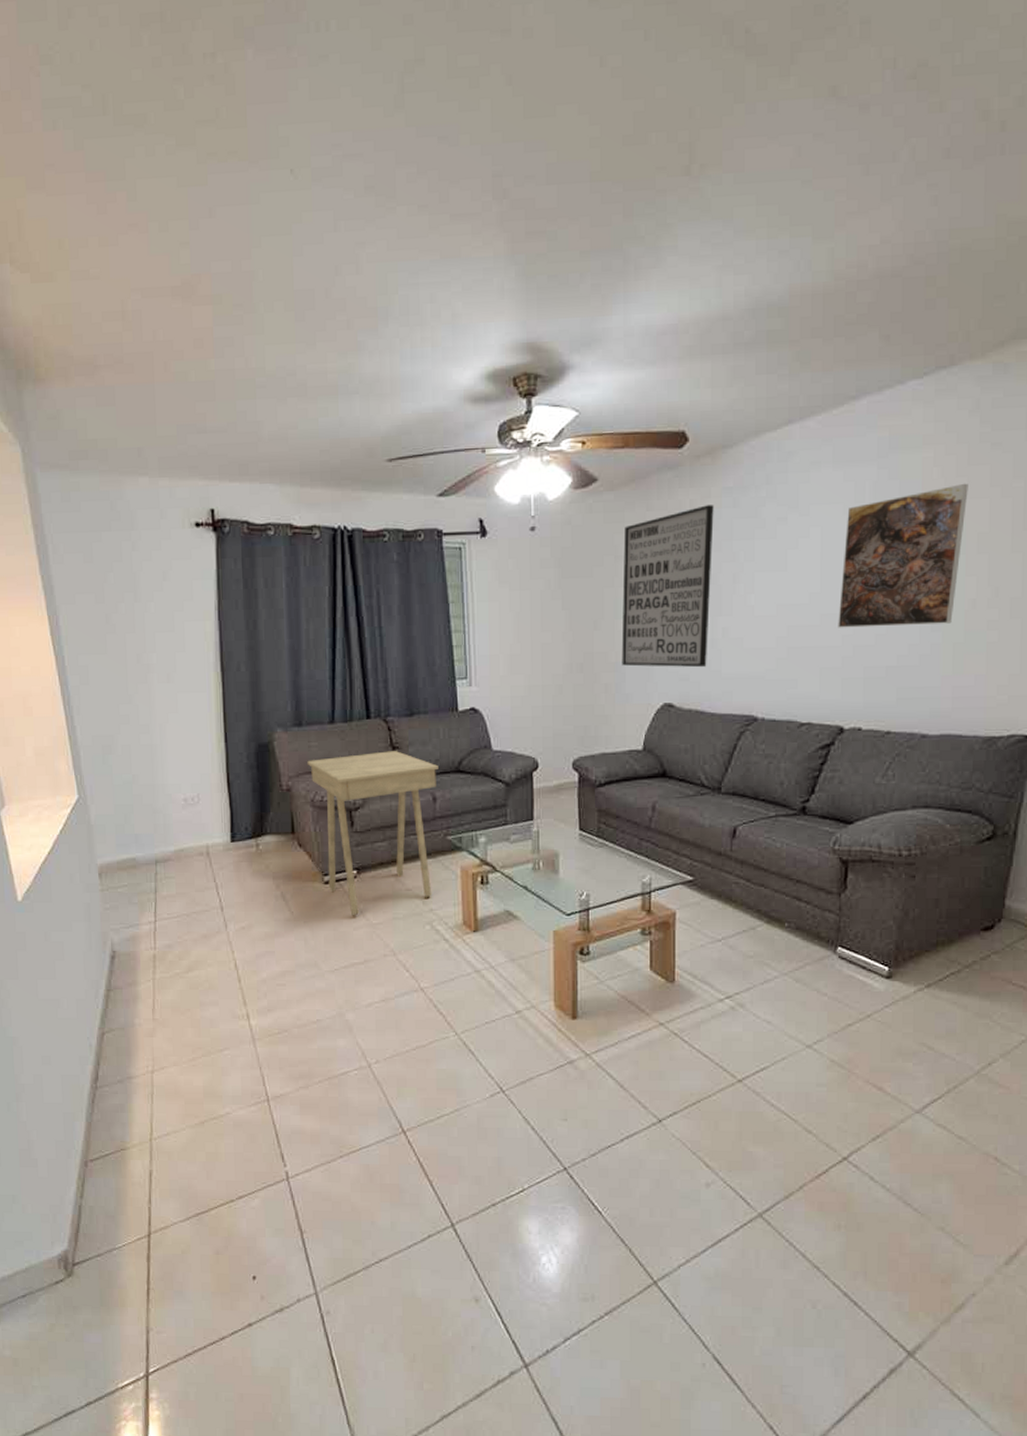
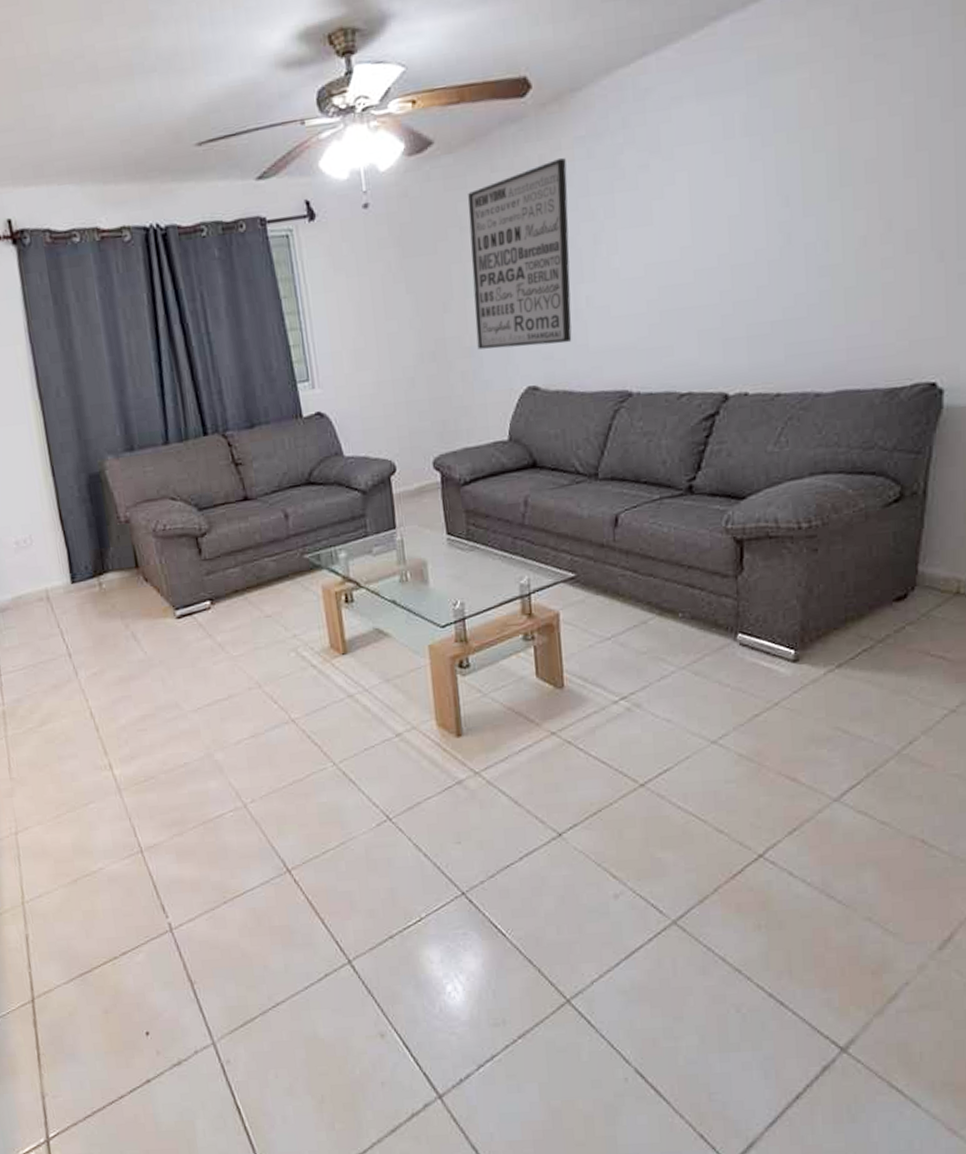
side table: present [307,751,439,916] -> none [144,467,294,650]
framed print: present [838,483,968,628] -> none [713,104,851,284]

